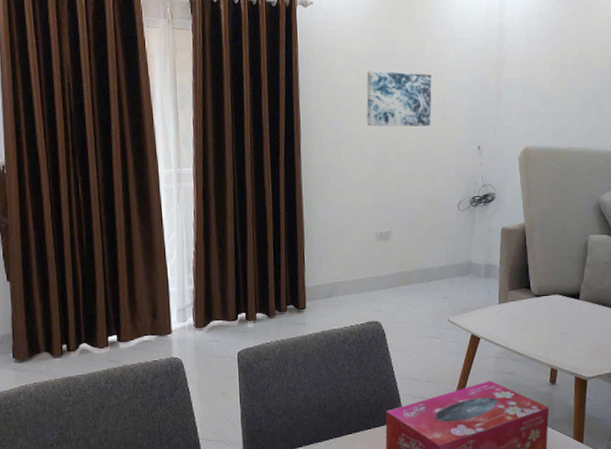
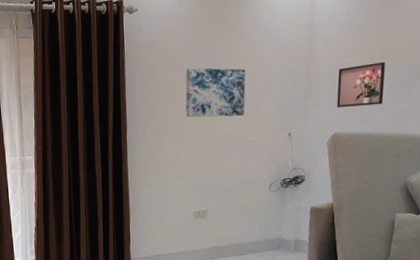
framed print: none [528,71,577,119] -> present [337,61,385,107]

